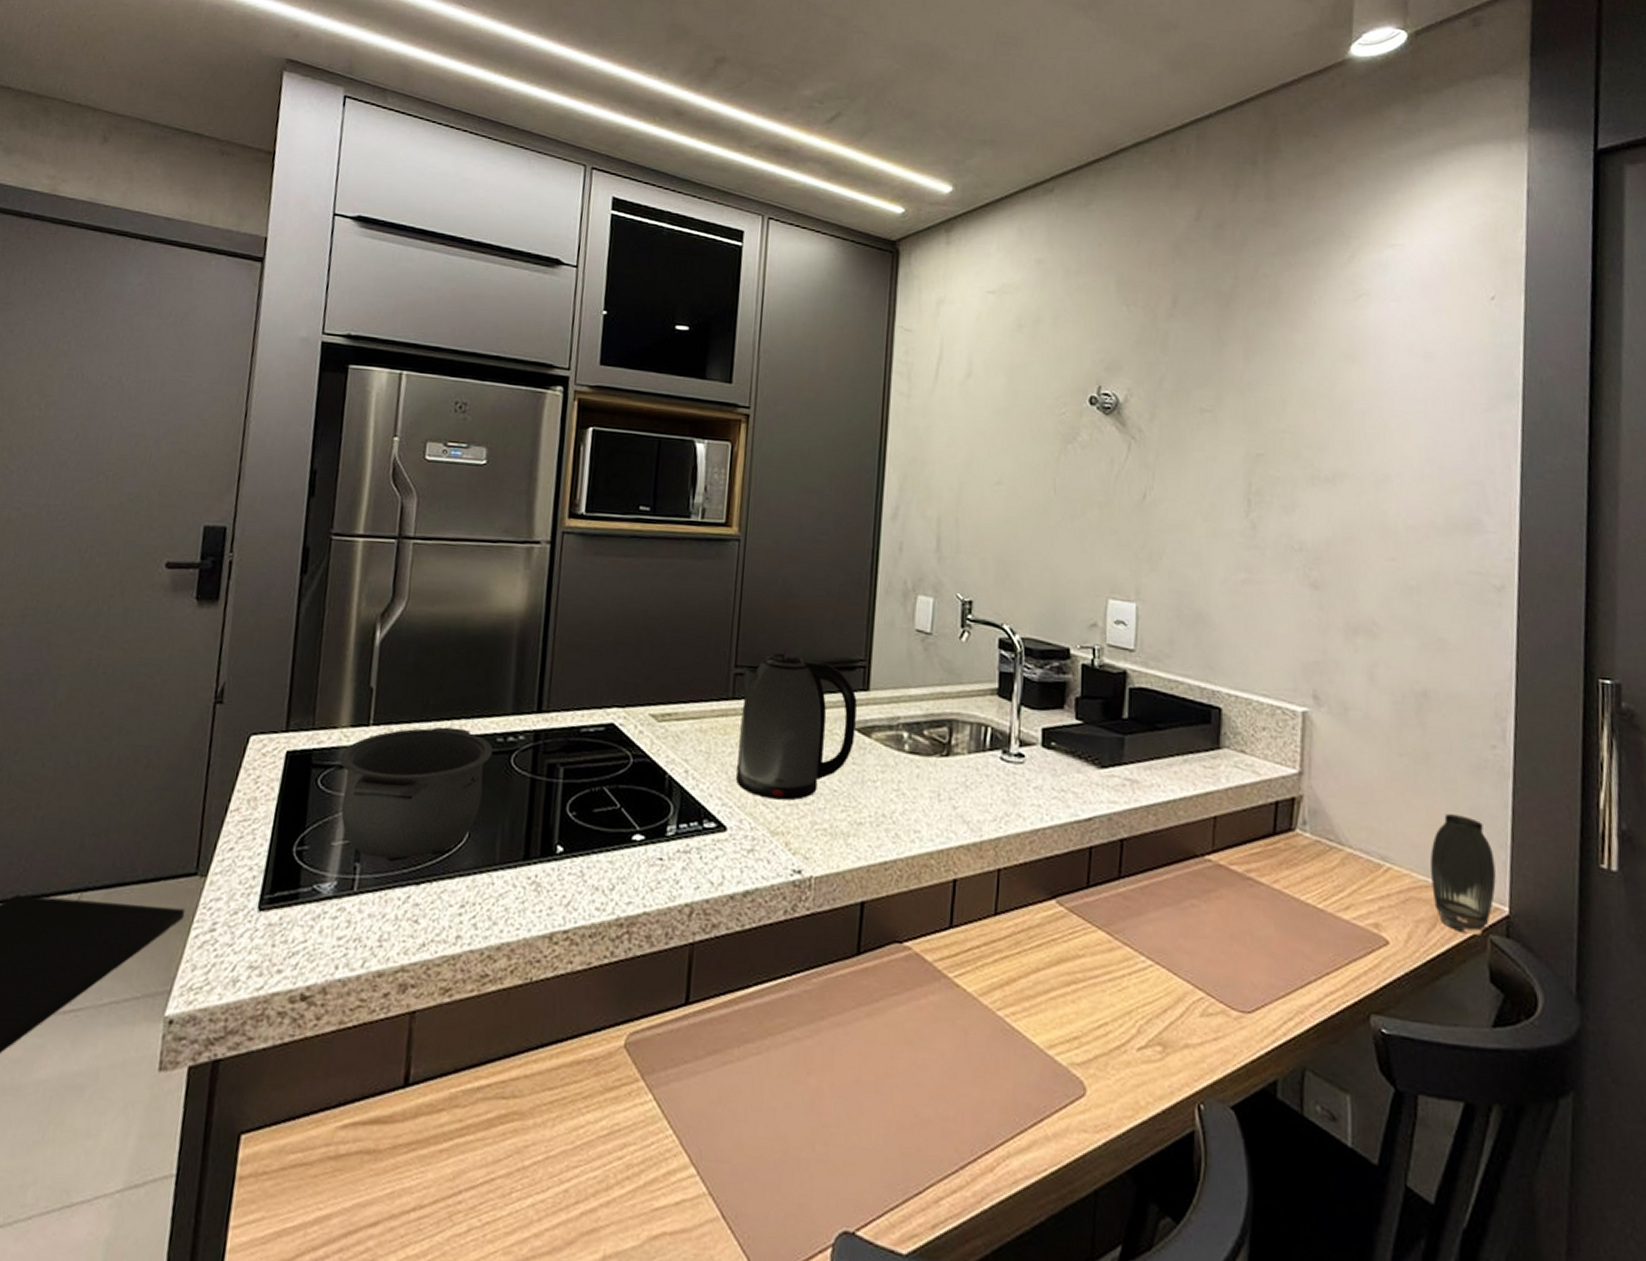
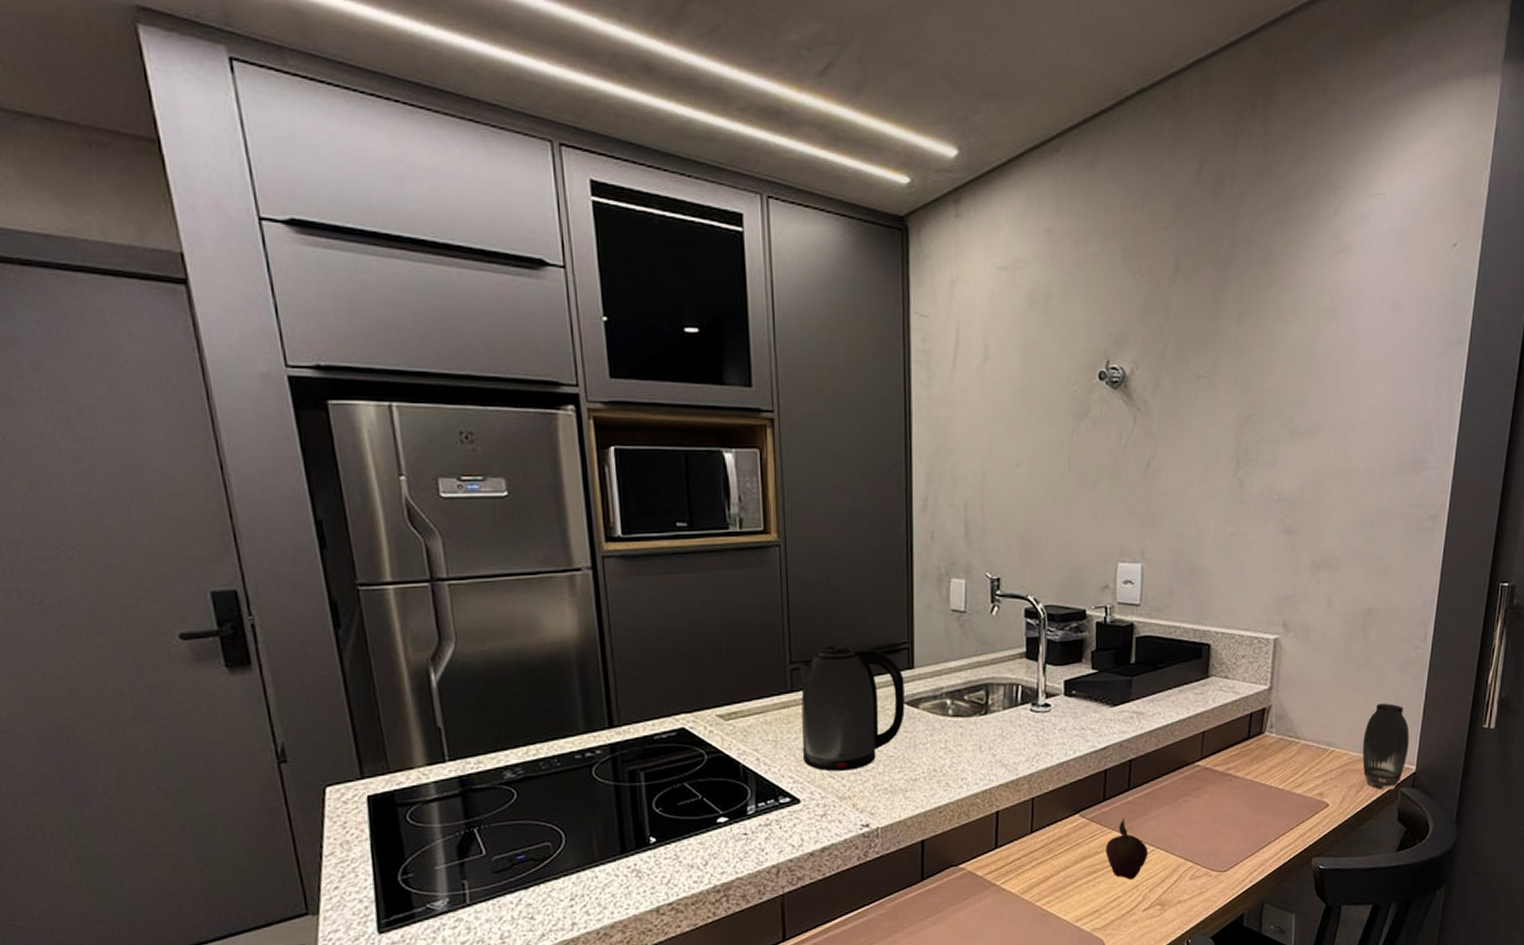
cooking pot: present [339,726,494,860] -> none [423,752,574,874]
fruit: none [1088,915,1145,1003] -> present [1105,818,1149,880]

